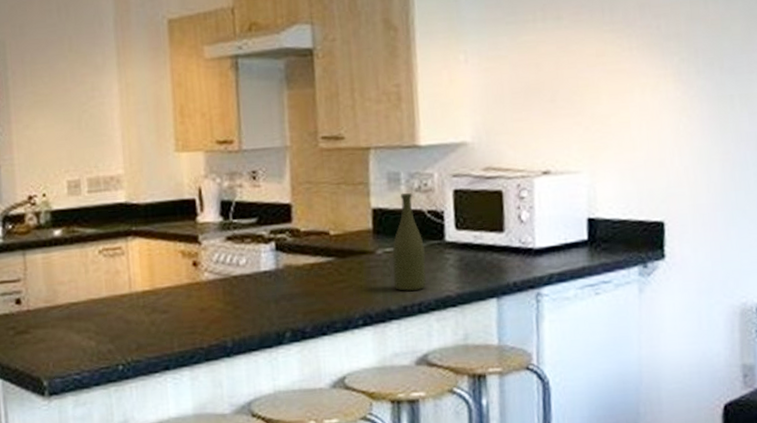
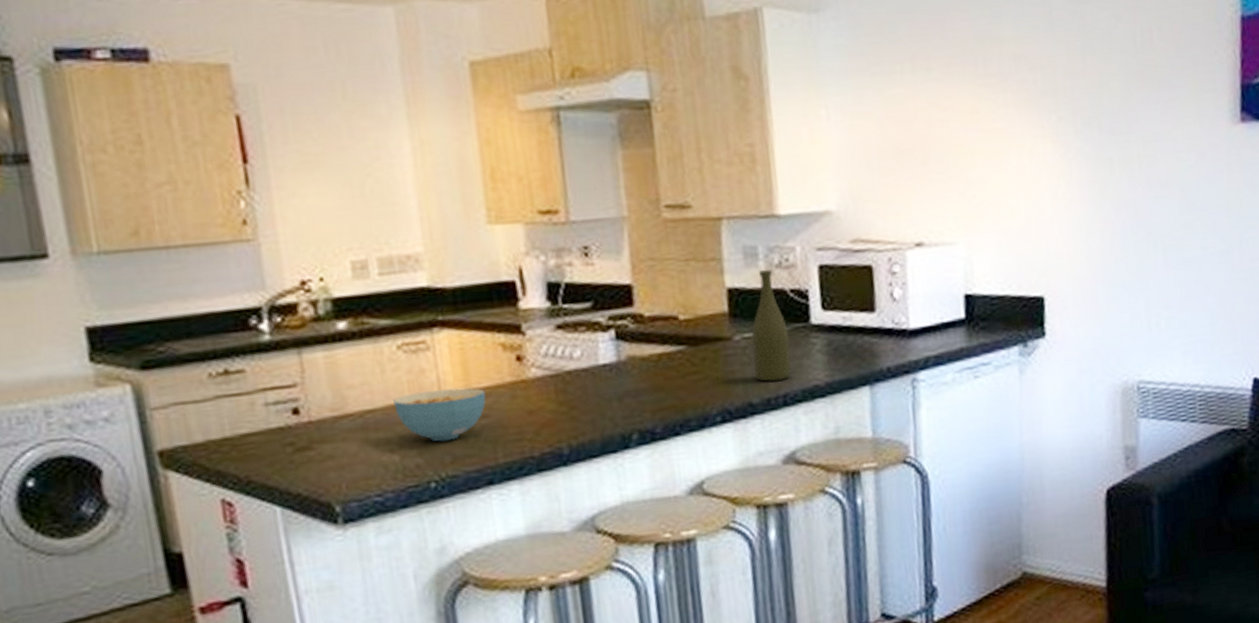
cereal bowl: none [93,287,167,332] -> present [393,388,486,442]

